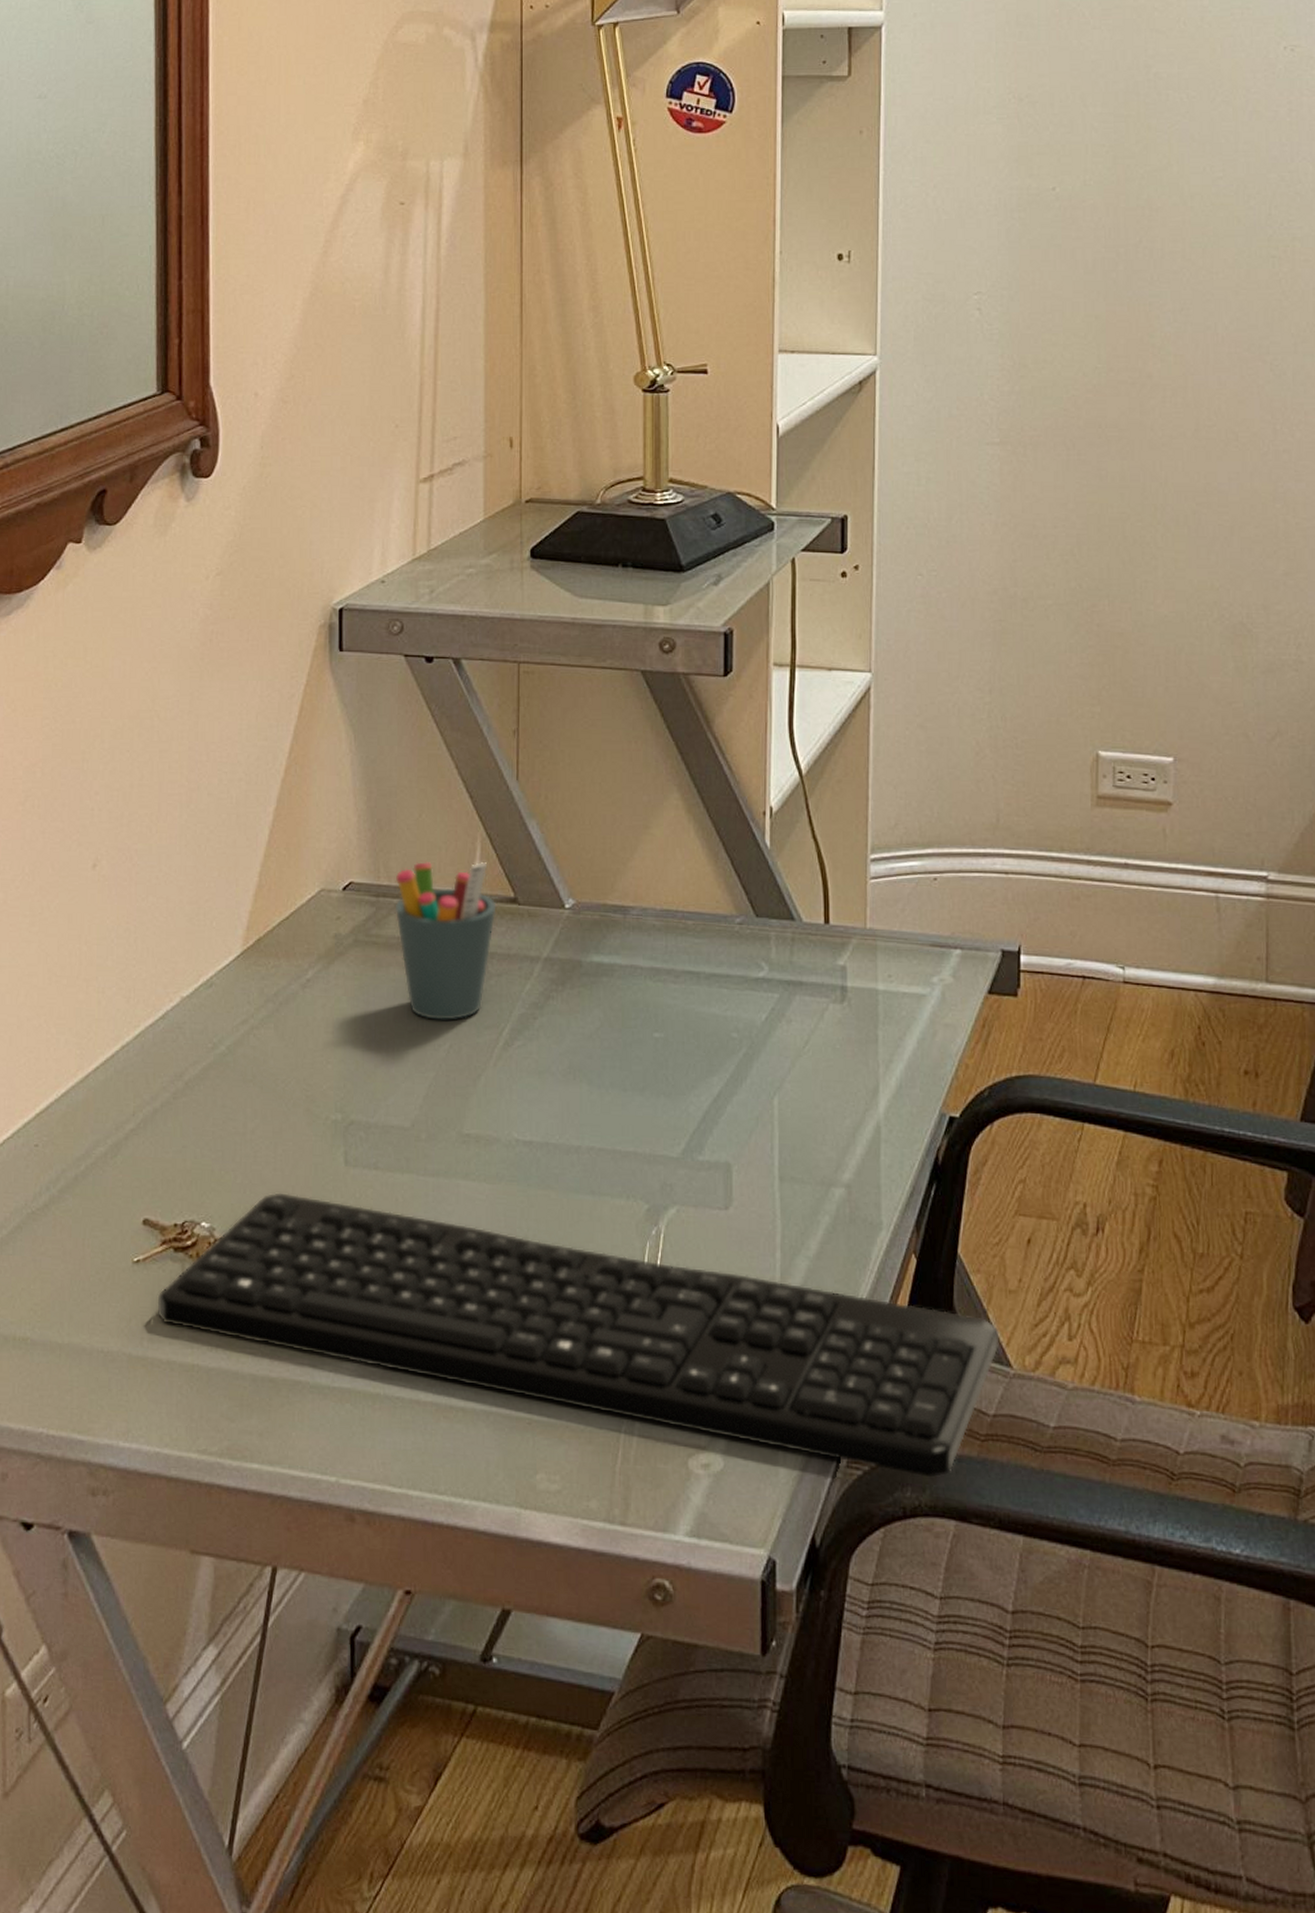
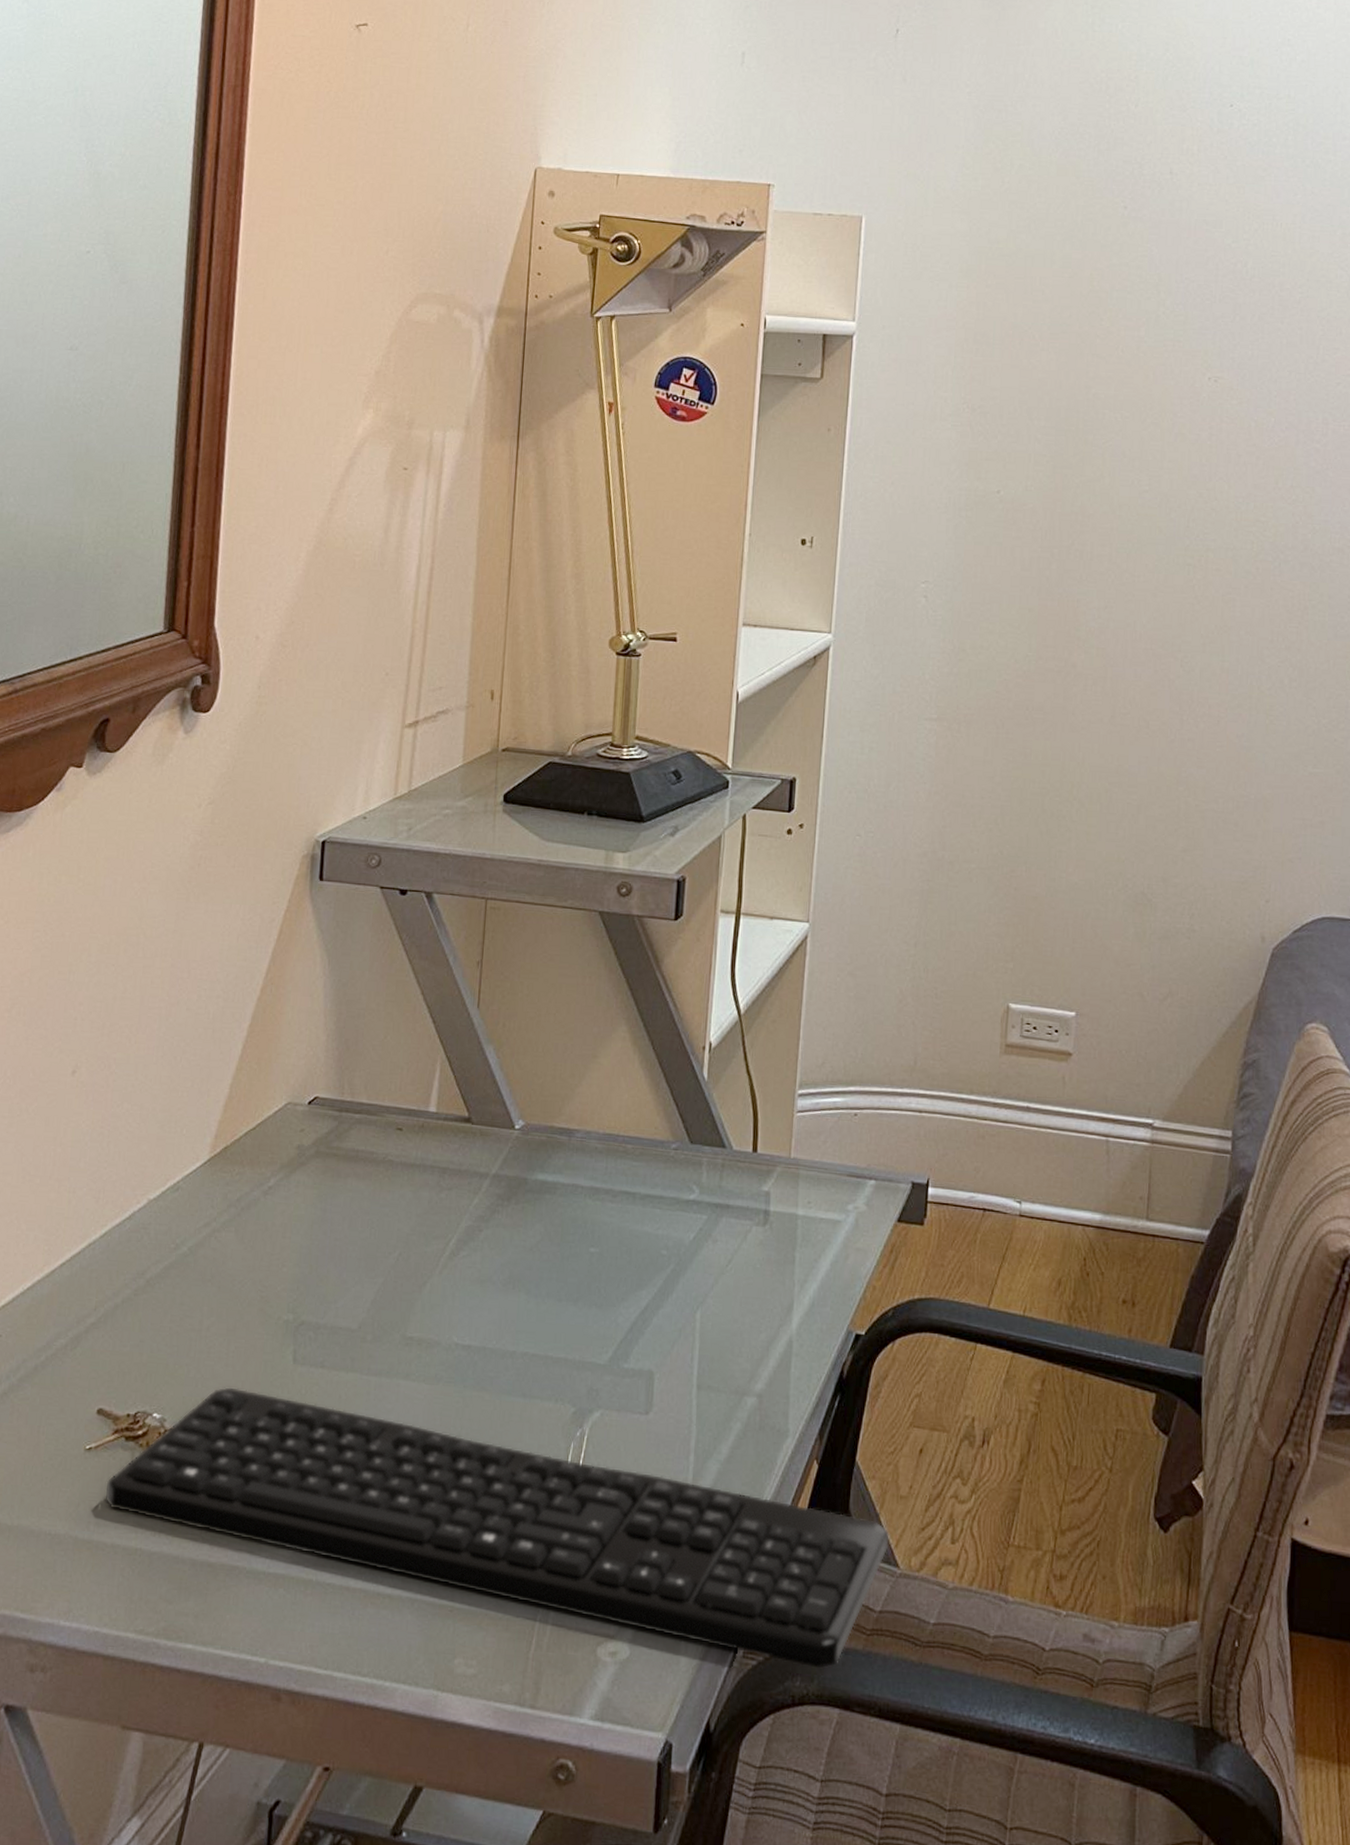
pen holder: present [395,861,497,1020] -> none [356,1080,452,1230]

